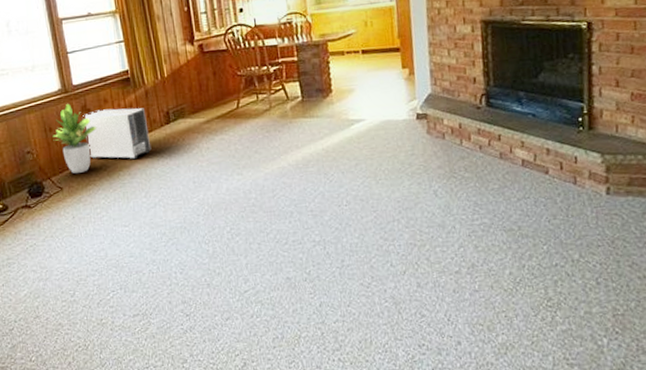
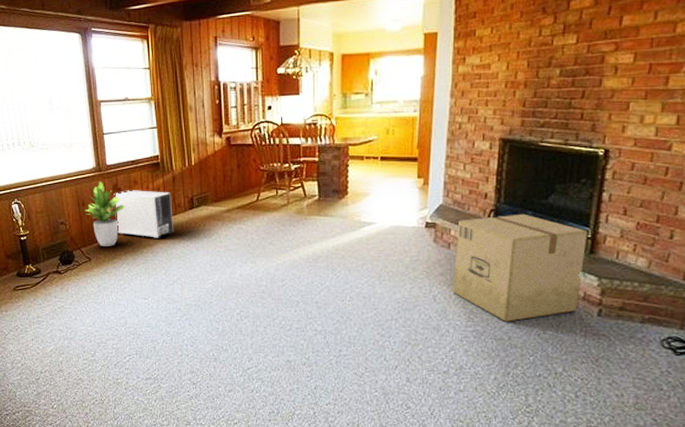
cardboard box: none [449,95,585,211] -> present [453,213,588,322]

